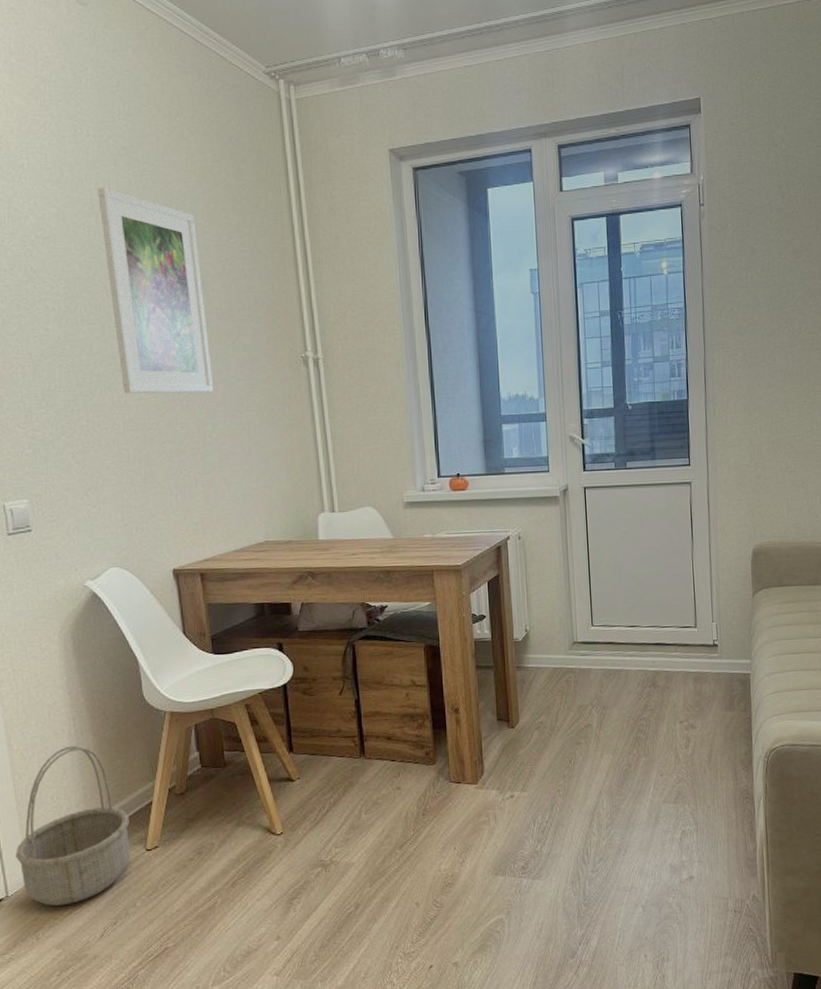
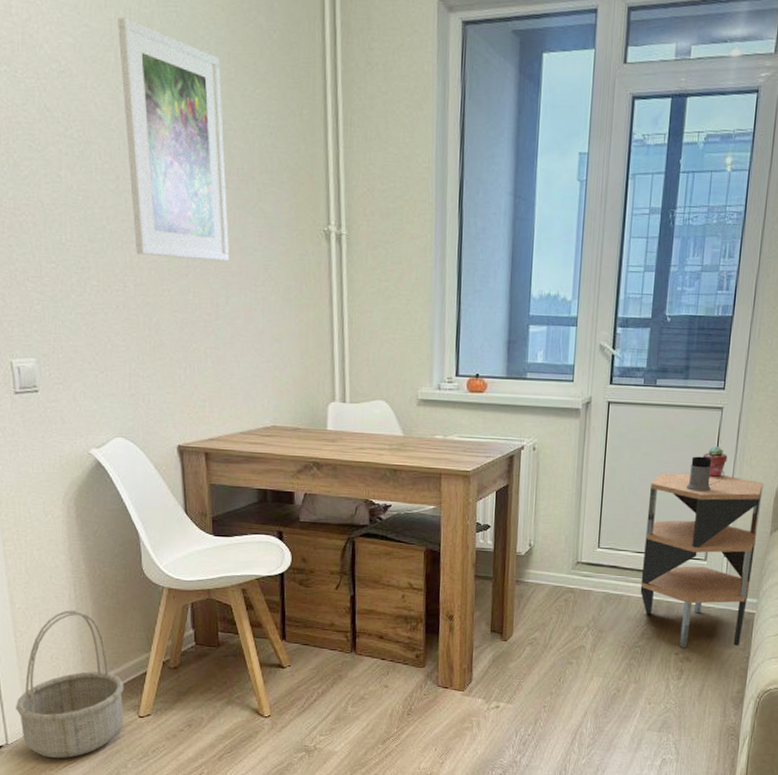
side table: none [634,544,741,716] -> present [640,472,764,648]
mug: none [668,529,702,562] -> present [686,456,725,492]
potted succulent: none [679,518,702,548] -> present [703,445,728,478]

